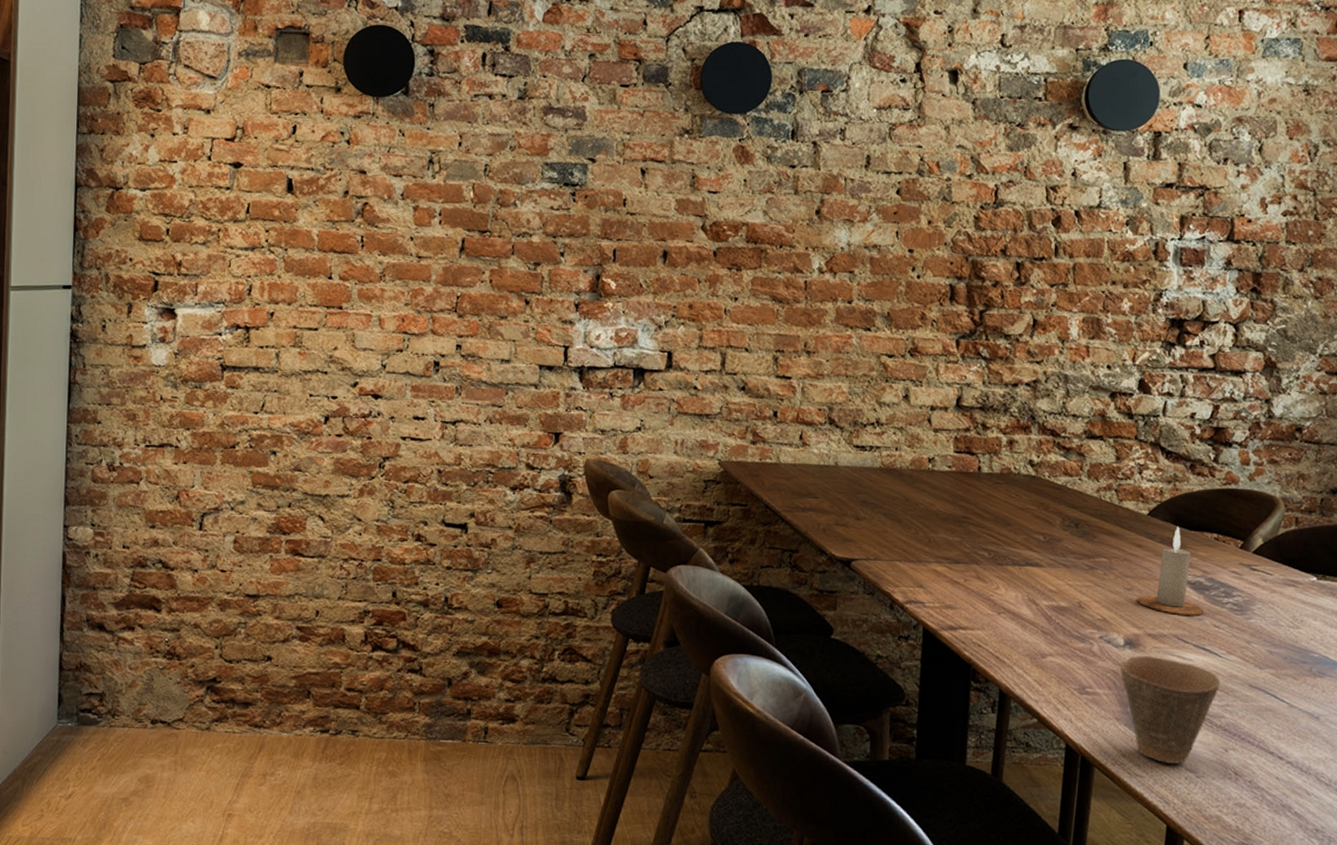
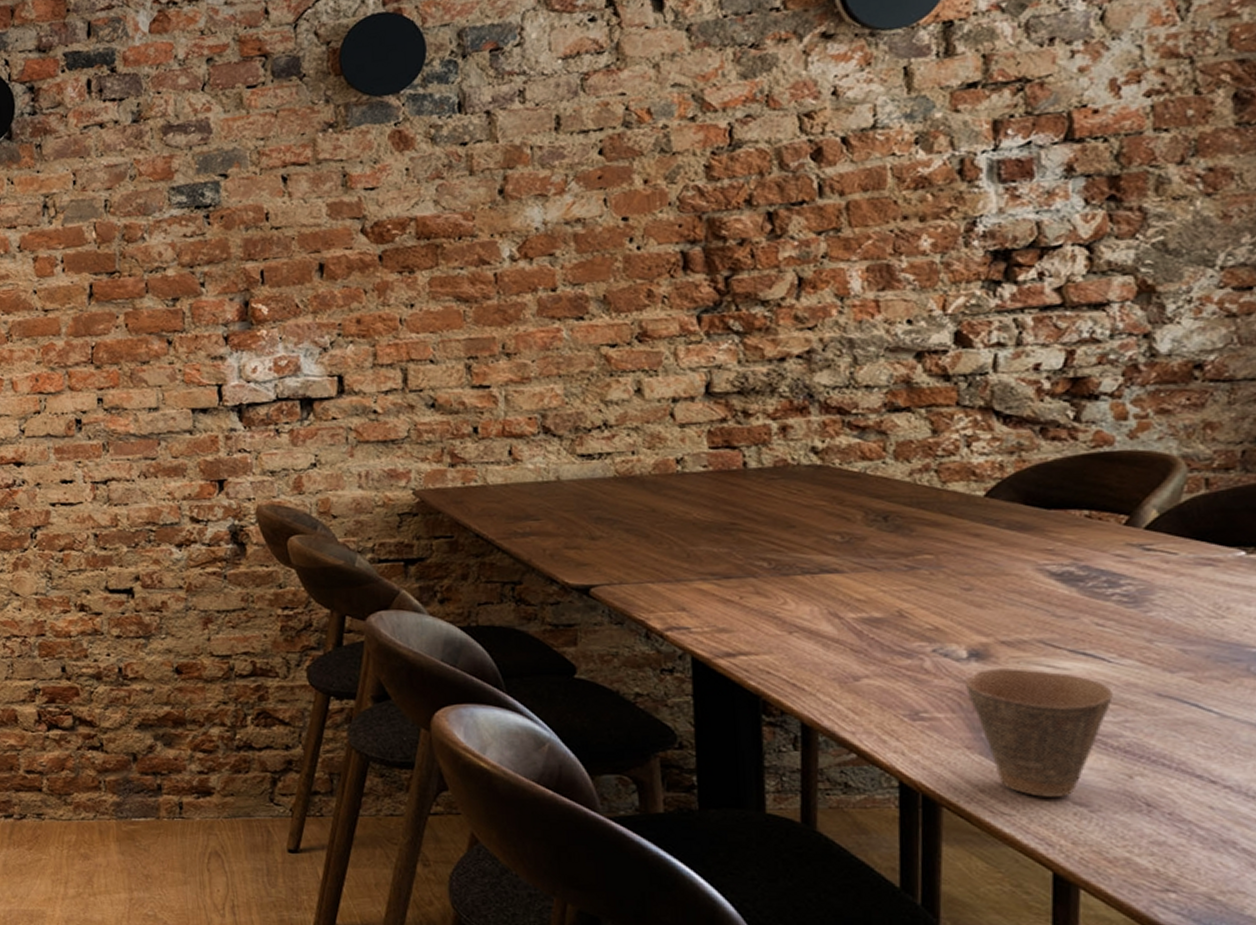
candle: present [1137,527,1204,616] -> none [980,507,1080,615]

